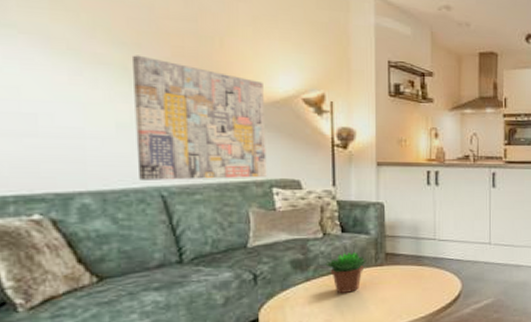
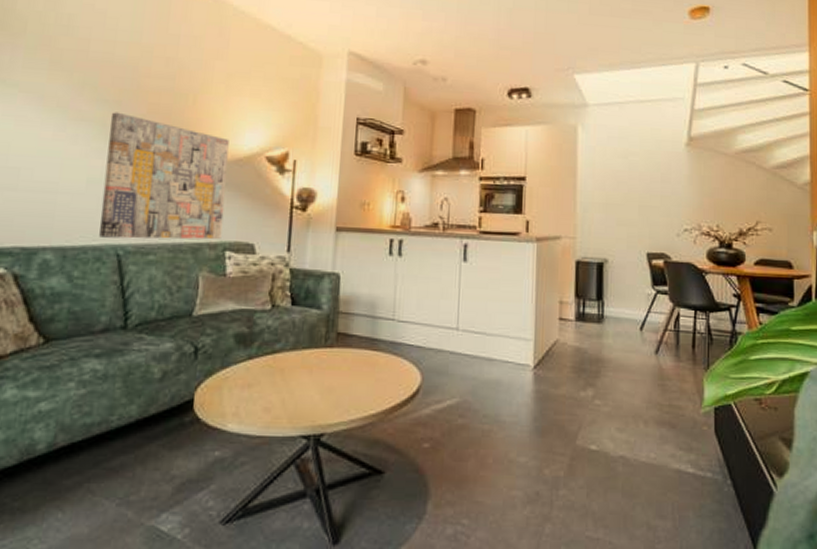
succulent plant: present [325,251,368,293] -> none [271,328,317,377]

